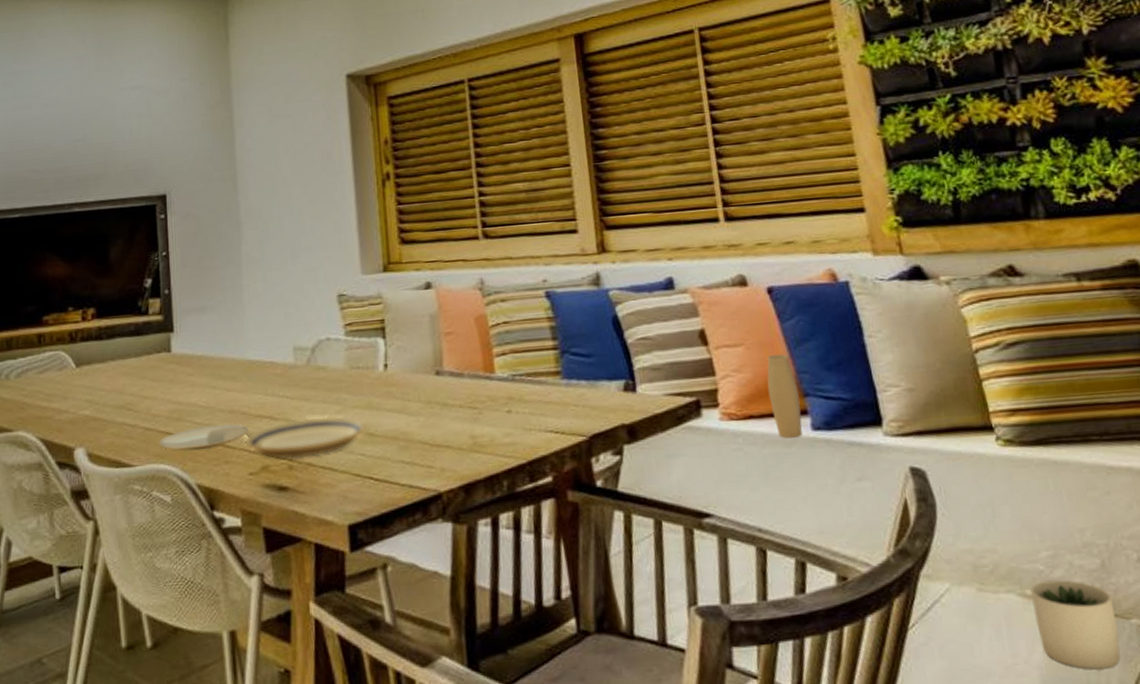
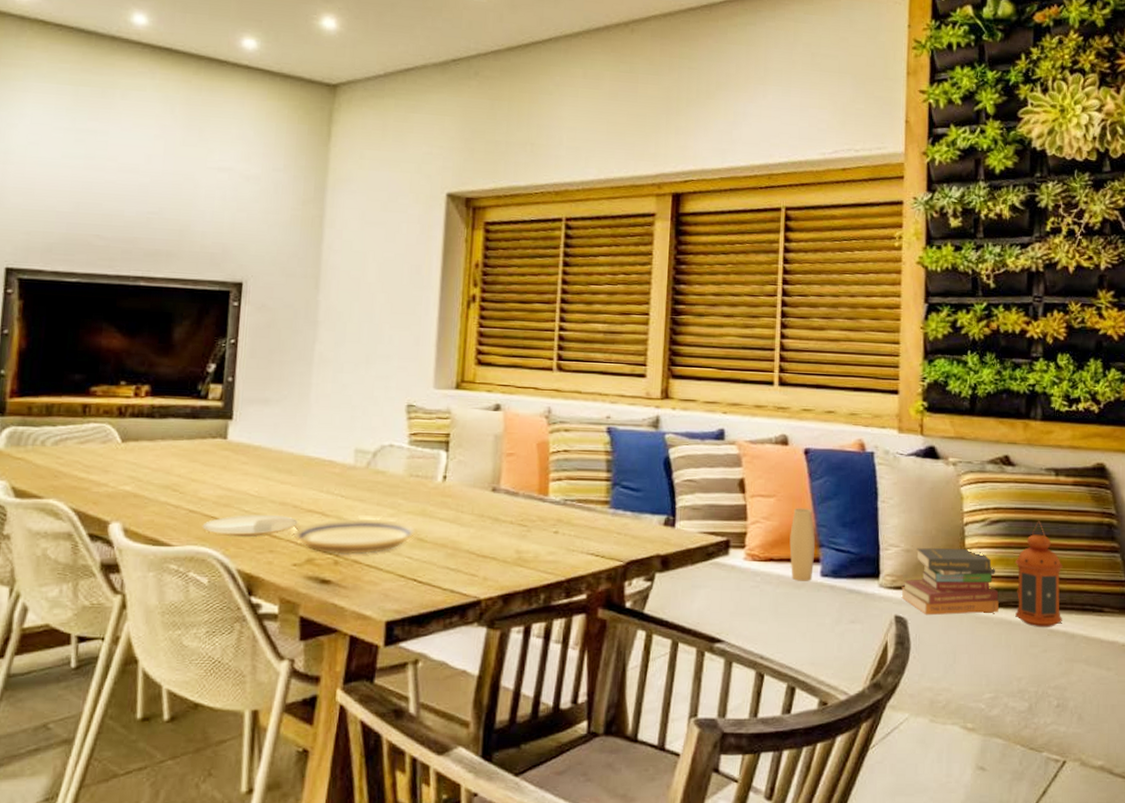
books: none [911,380,1038,464] -> present [901,548,999,616]
planter: present [1030,580,1121,670] -> none [970,717,1031,790]
lantern: none [1046,336,1123,466] -> present [1014,520,1064,628]

